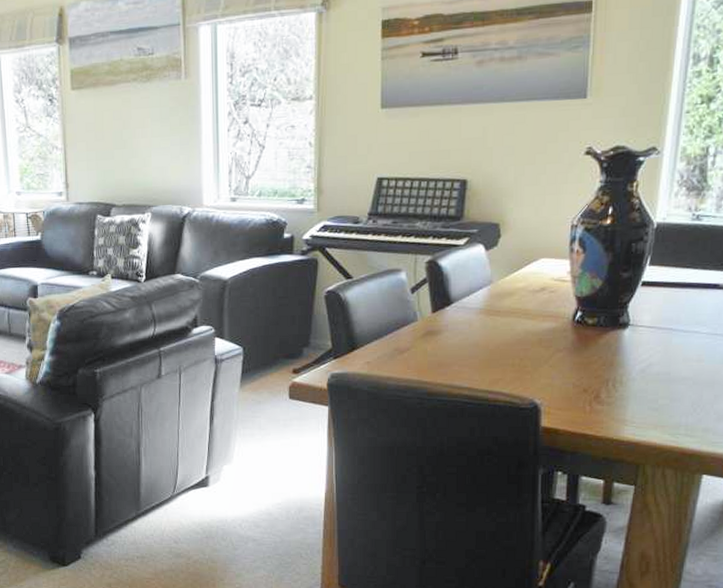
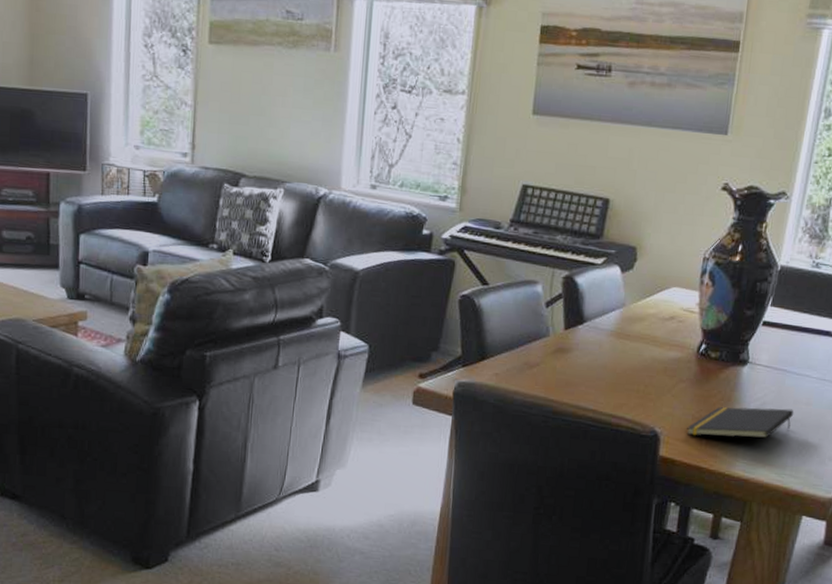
notepad: none [568,367,685,404] -> present [686,407,794,438]

